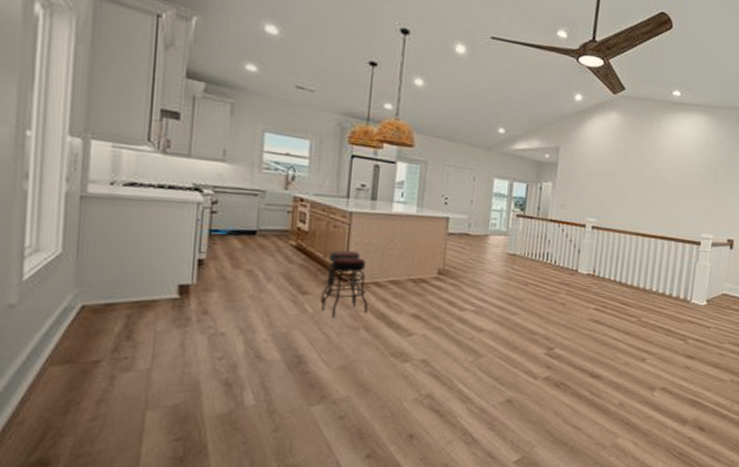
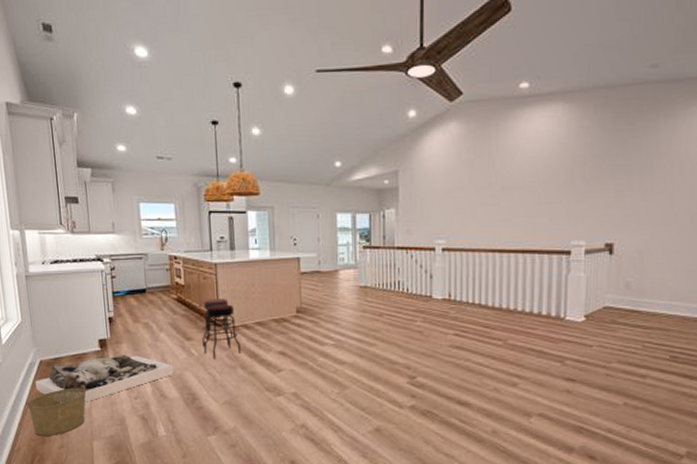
basket: none [48,338,148,404] -> present [26,384,86,436]
dog bed: none [67,305,279,362] -> present [35,355,174,404]

